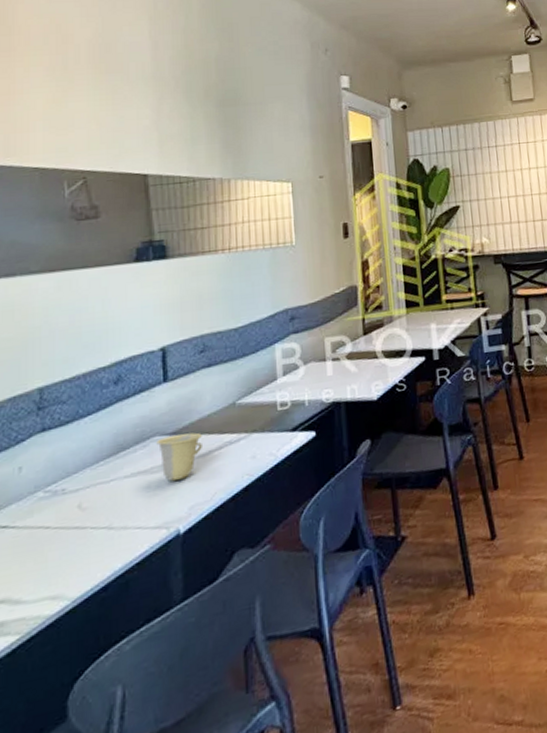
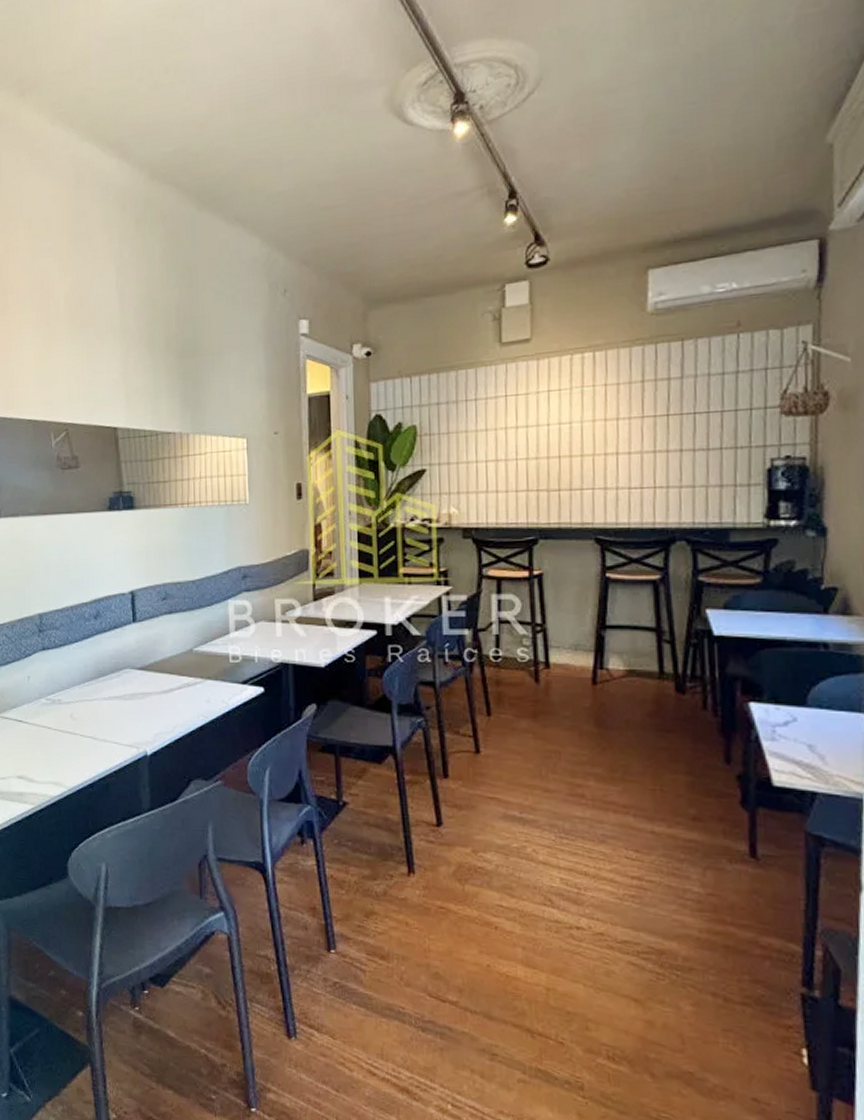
cup: present [156,432,202,481] -> none [128,671,165,709]

